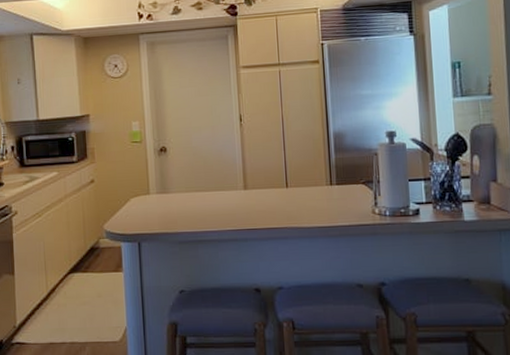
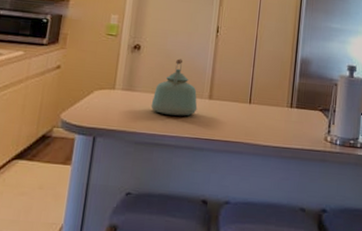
kettle: none [187,154,234,211] -> present [151,59,198,116]

